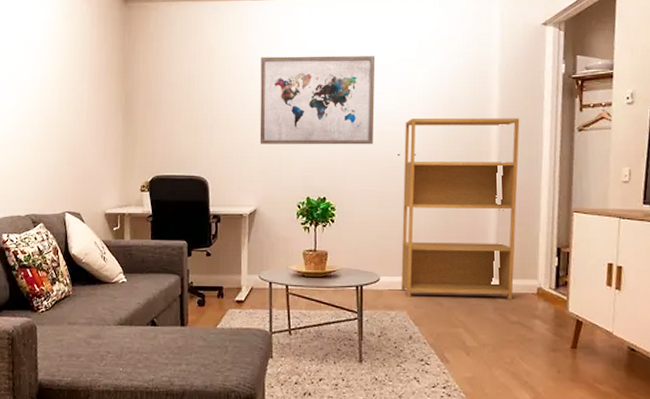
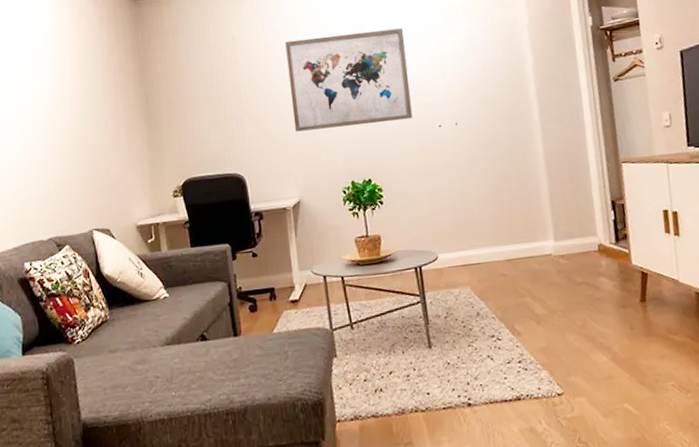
bookshelf: present [401,118,520,299] -> none [442,75,576,272]

